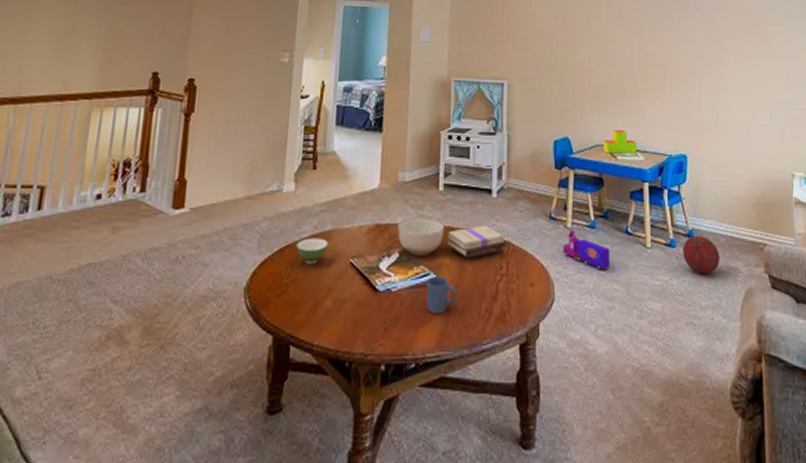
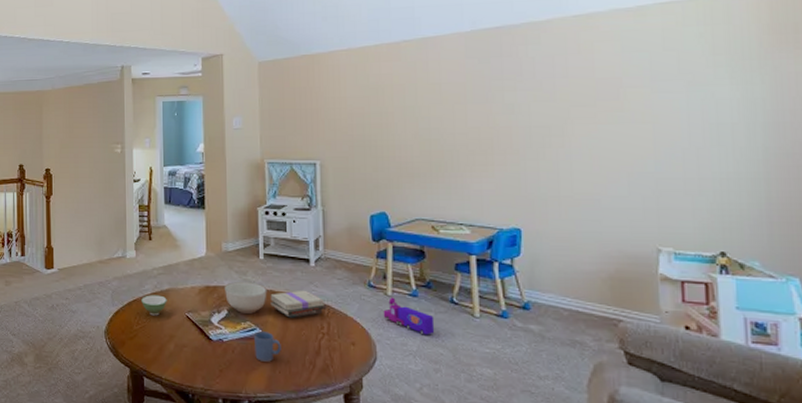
toy blocks: present [603,130,637,154] -> none [423,205,462,228]
ball: present [682,235,721,274] -> none [517,308,563,346]

